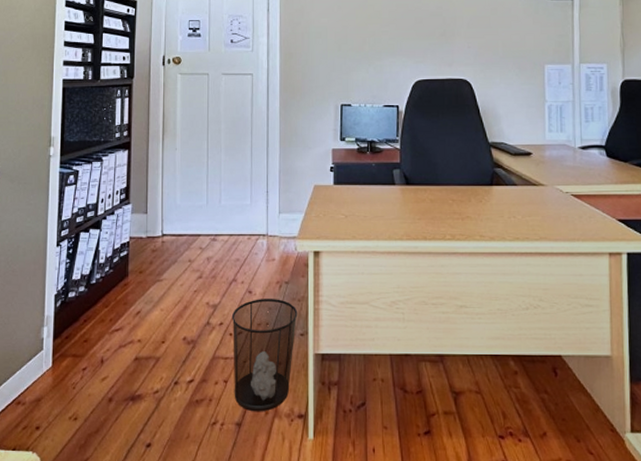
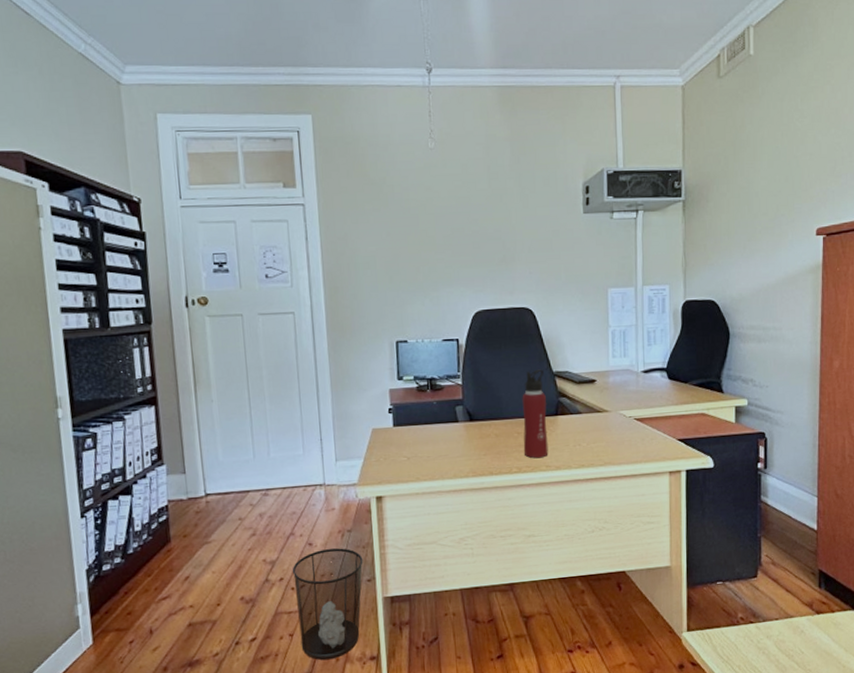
water bottle: none [457,139,483,227] -> present [522,369,548,459]

